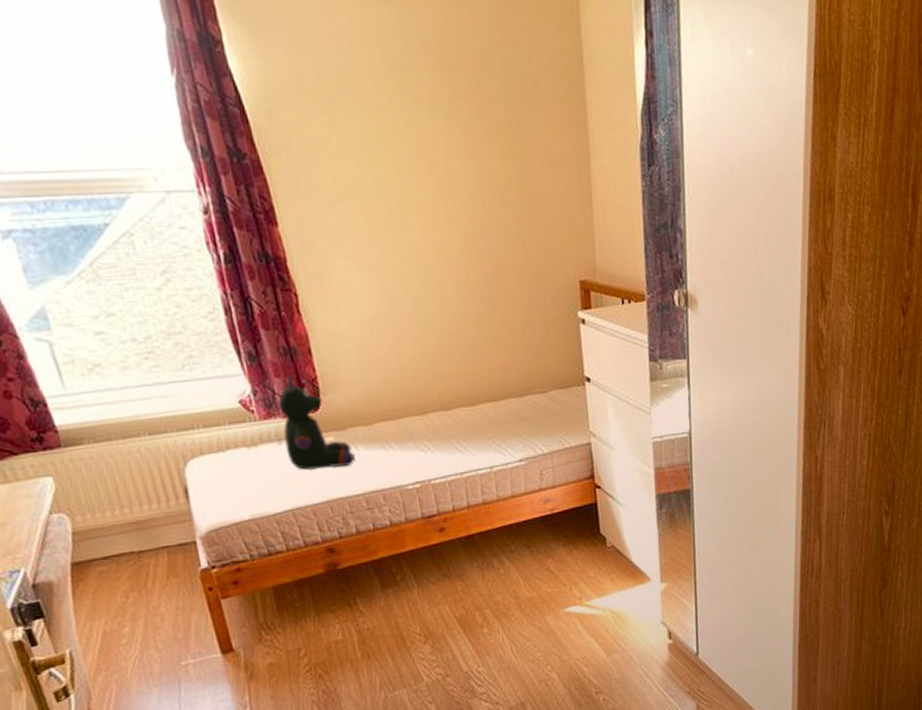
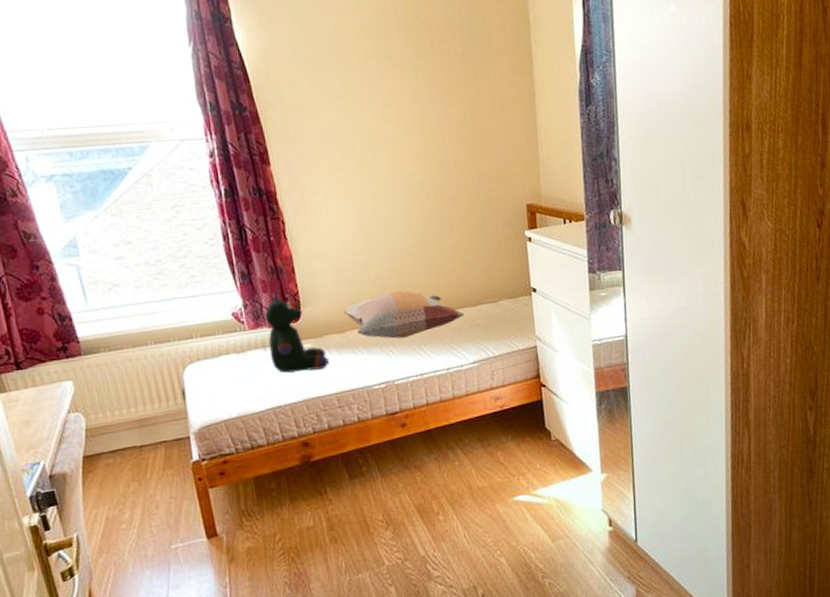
decorative pillow: none [370,377,509,433] -> present [344,290,464,339]

